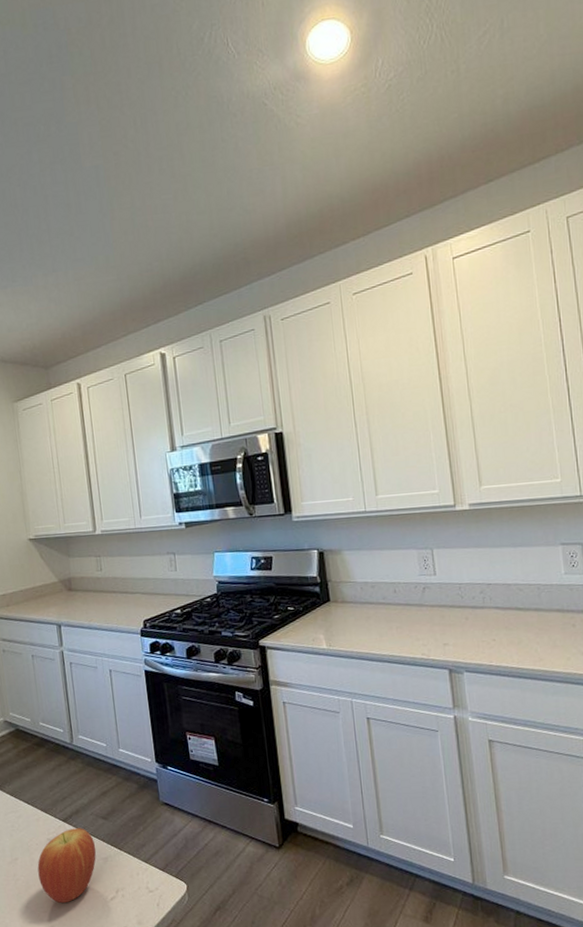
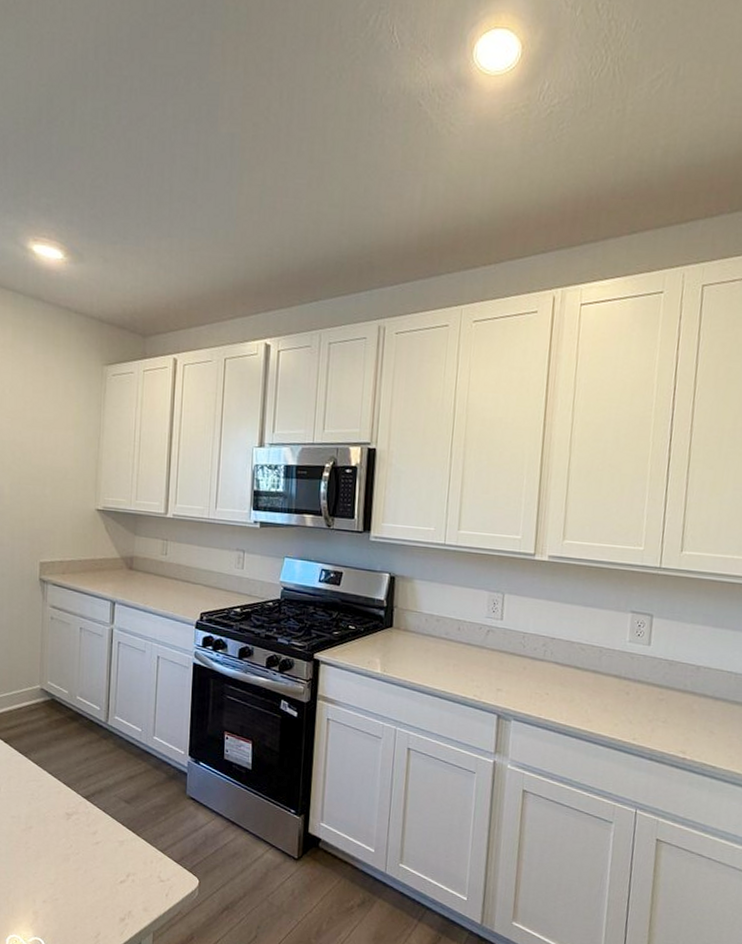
fruit: present [37,828,97,904] -> none [51,806,114,879]

